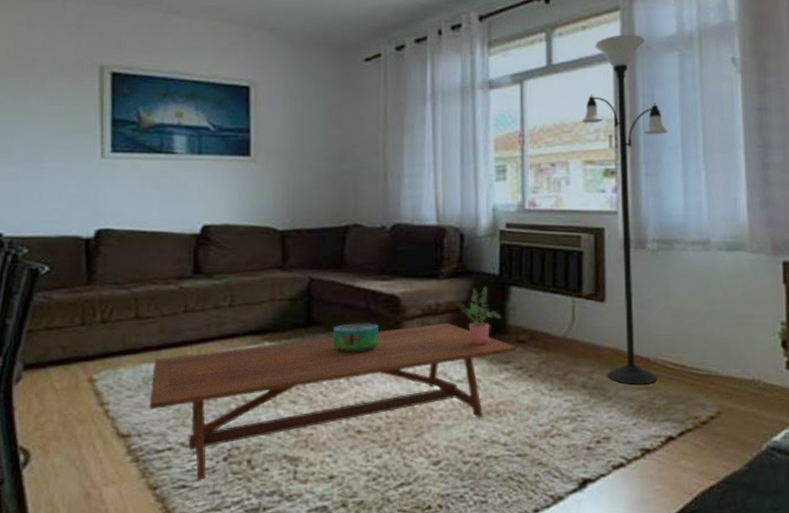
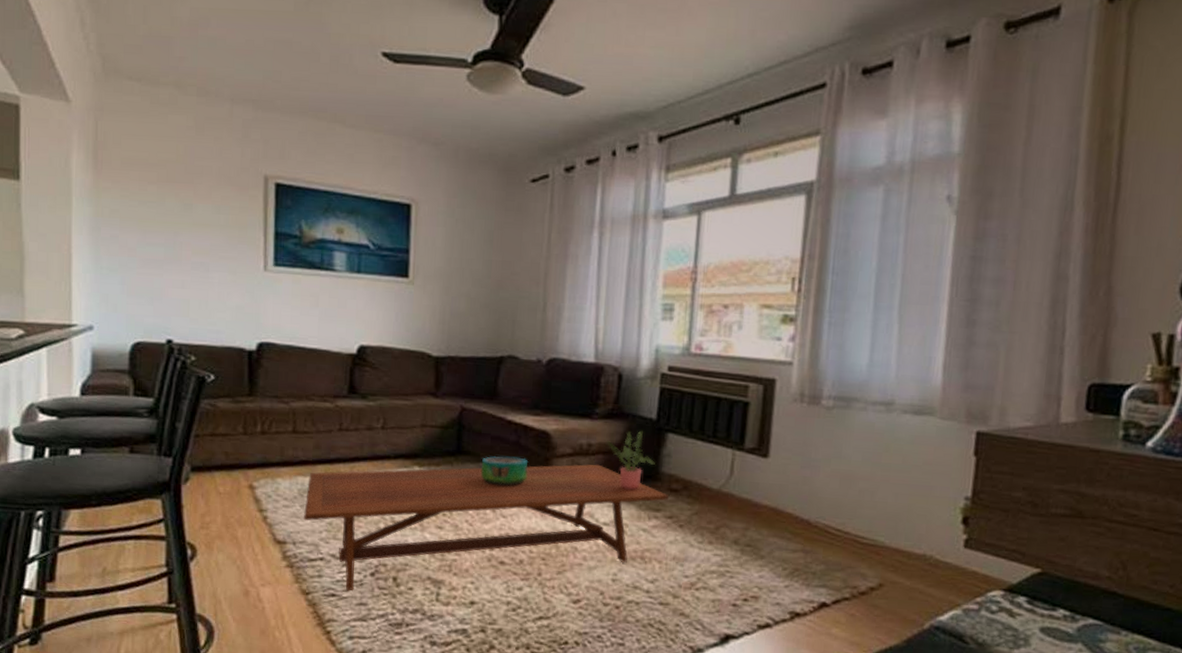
floor lamp: present [581,34,668,385] -> none [761,163,861,547]

